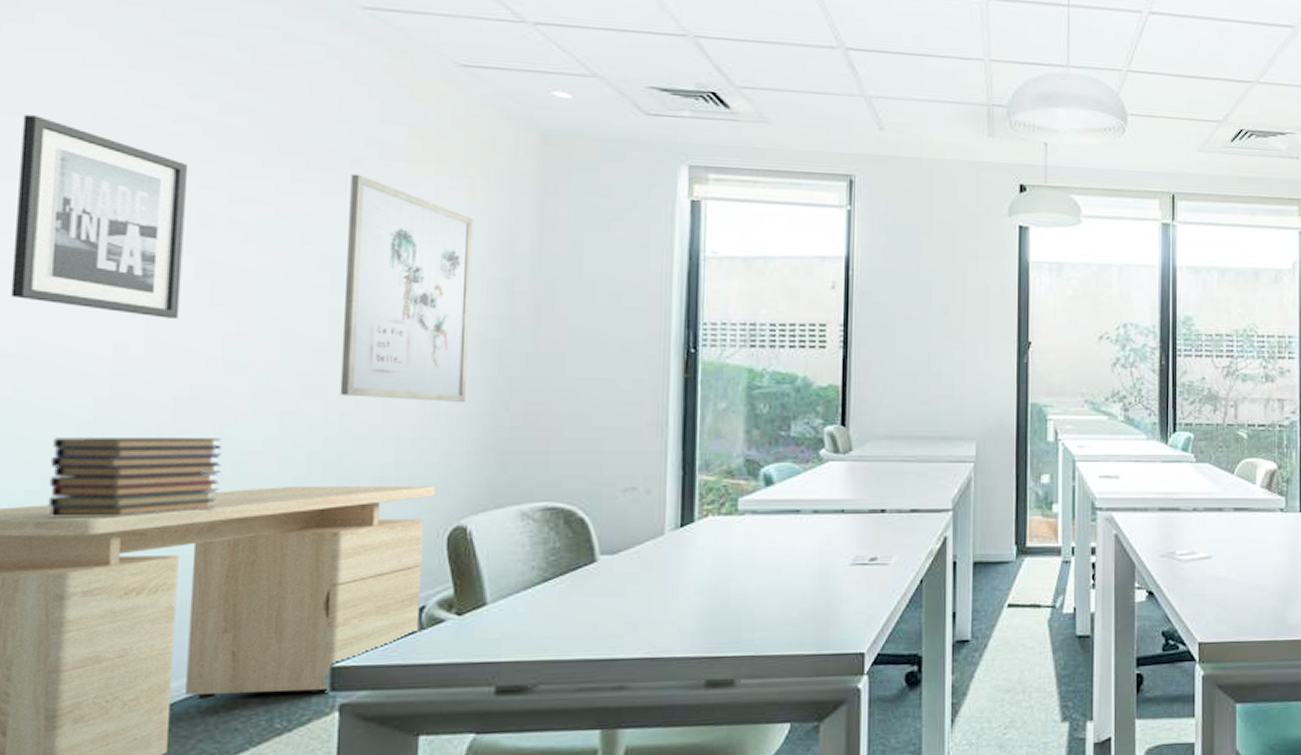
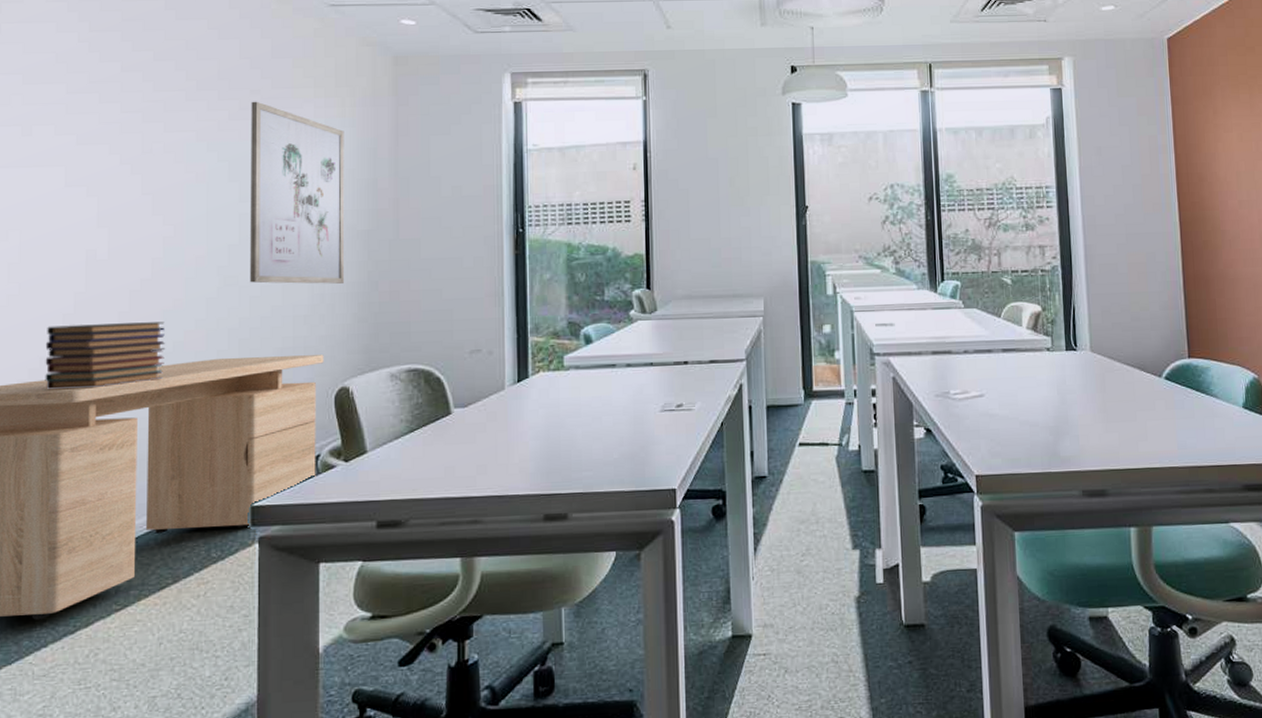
wall art: present [11,115,187,318] -> none [14,74,133,227]

